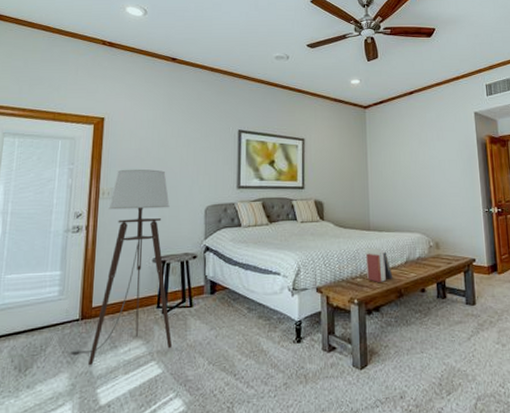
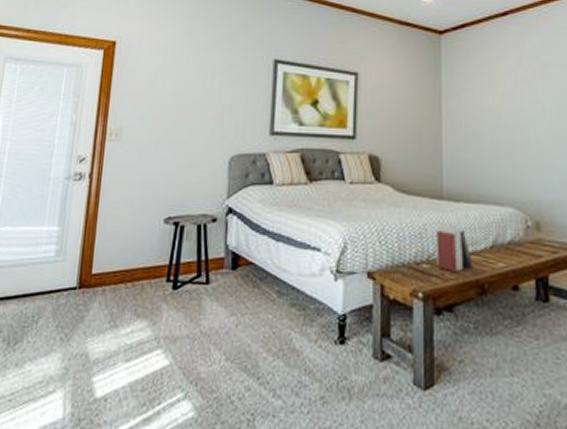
floor lamp: present [68,169,173,366] -> none [62,105,187,347]

